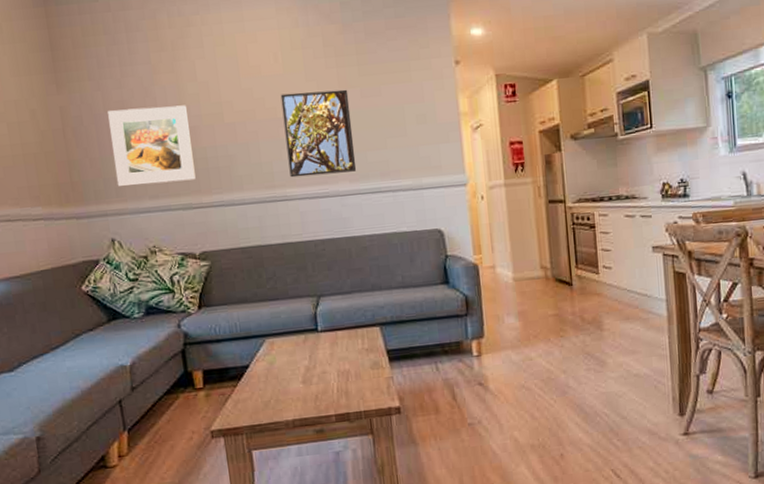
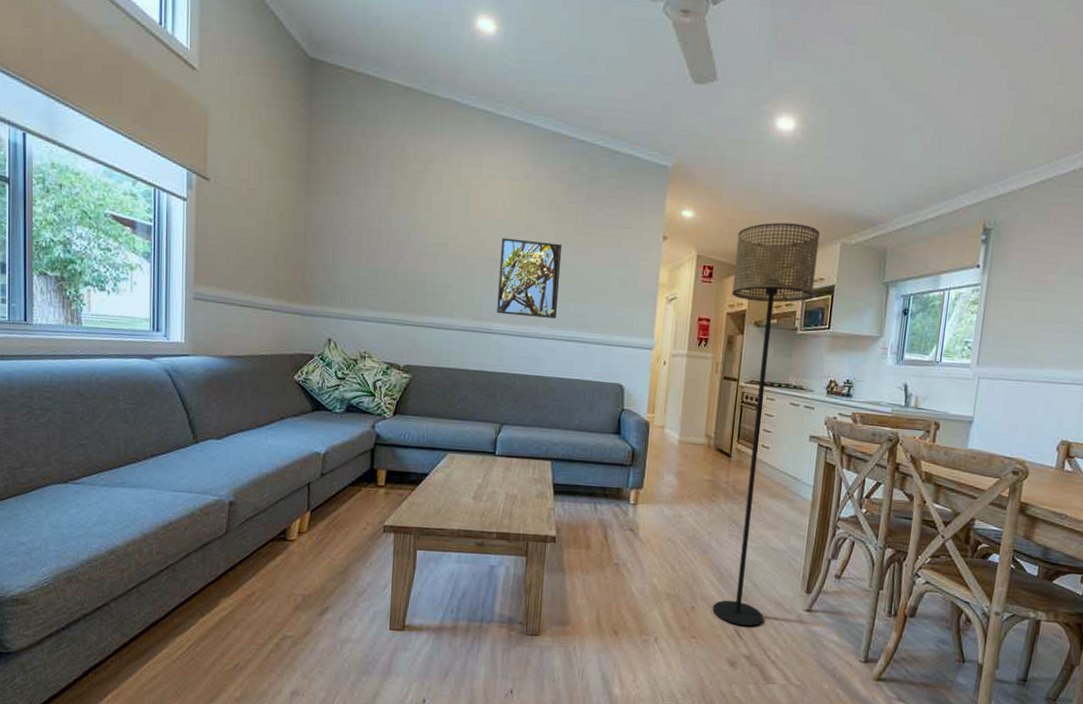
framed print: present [108,105,197,187] -> none [342,225,417,300]
floor lamp: none [535,20,640,465] -> present [712,222,820,627]

